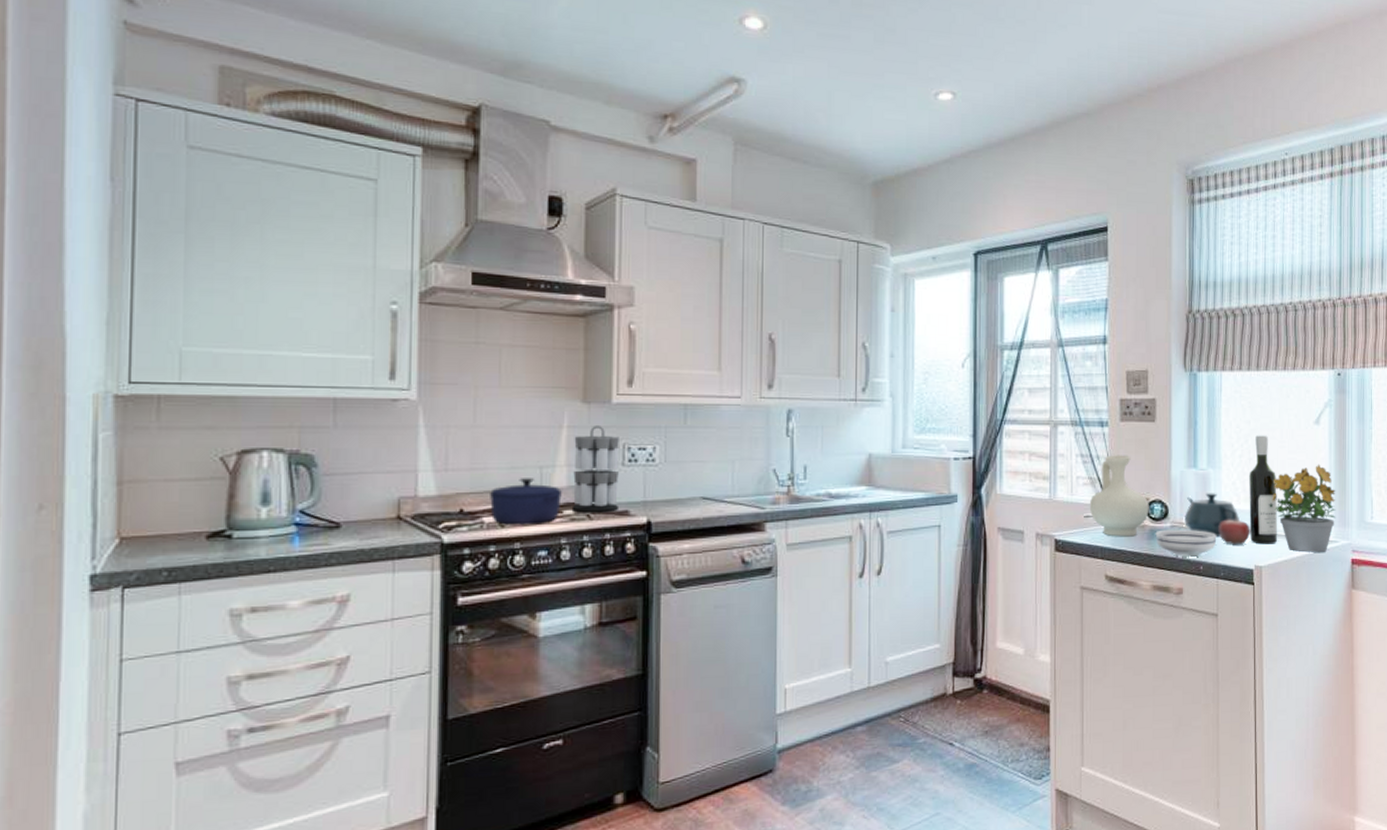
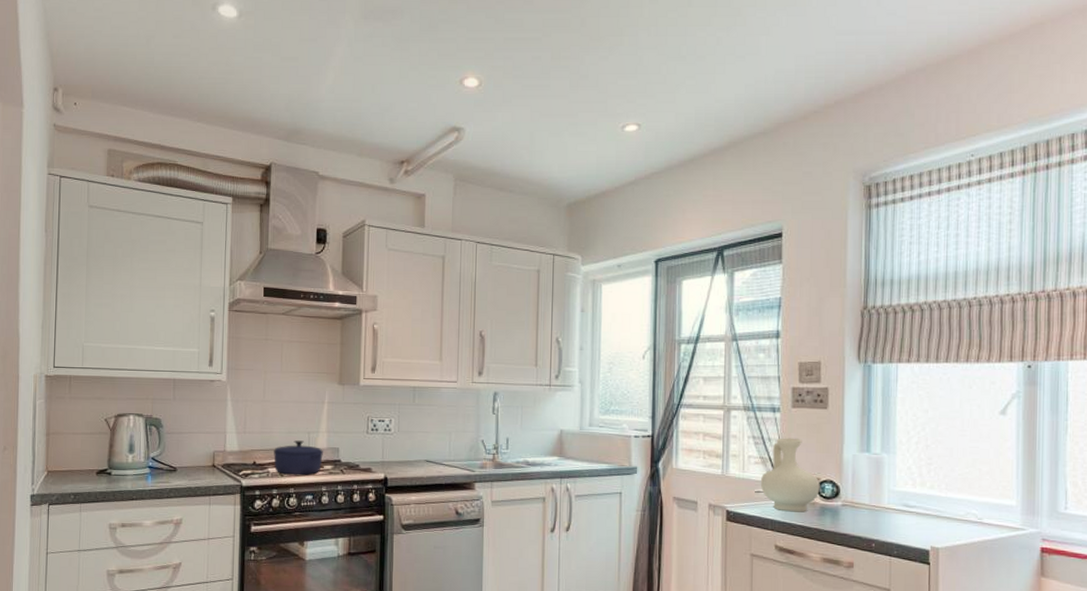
spice rack: present [571,426,619,513] -> none [330,402,365,469]
bowl: present [1155,529,1217,557] -> none [826,507,890,535]
teapot: present [1185,493,1240,536] -> none [856,476,915,517]
fruit: present [1218,516,1250,545] -> none [892,499,926,526]
bottle: present [1249,435,1278,545] -> none [925,424,957,528]
flowerpot: present [1271,464,1336,553] -> none [950,453,1024,539]

